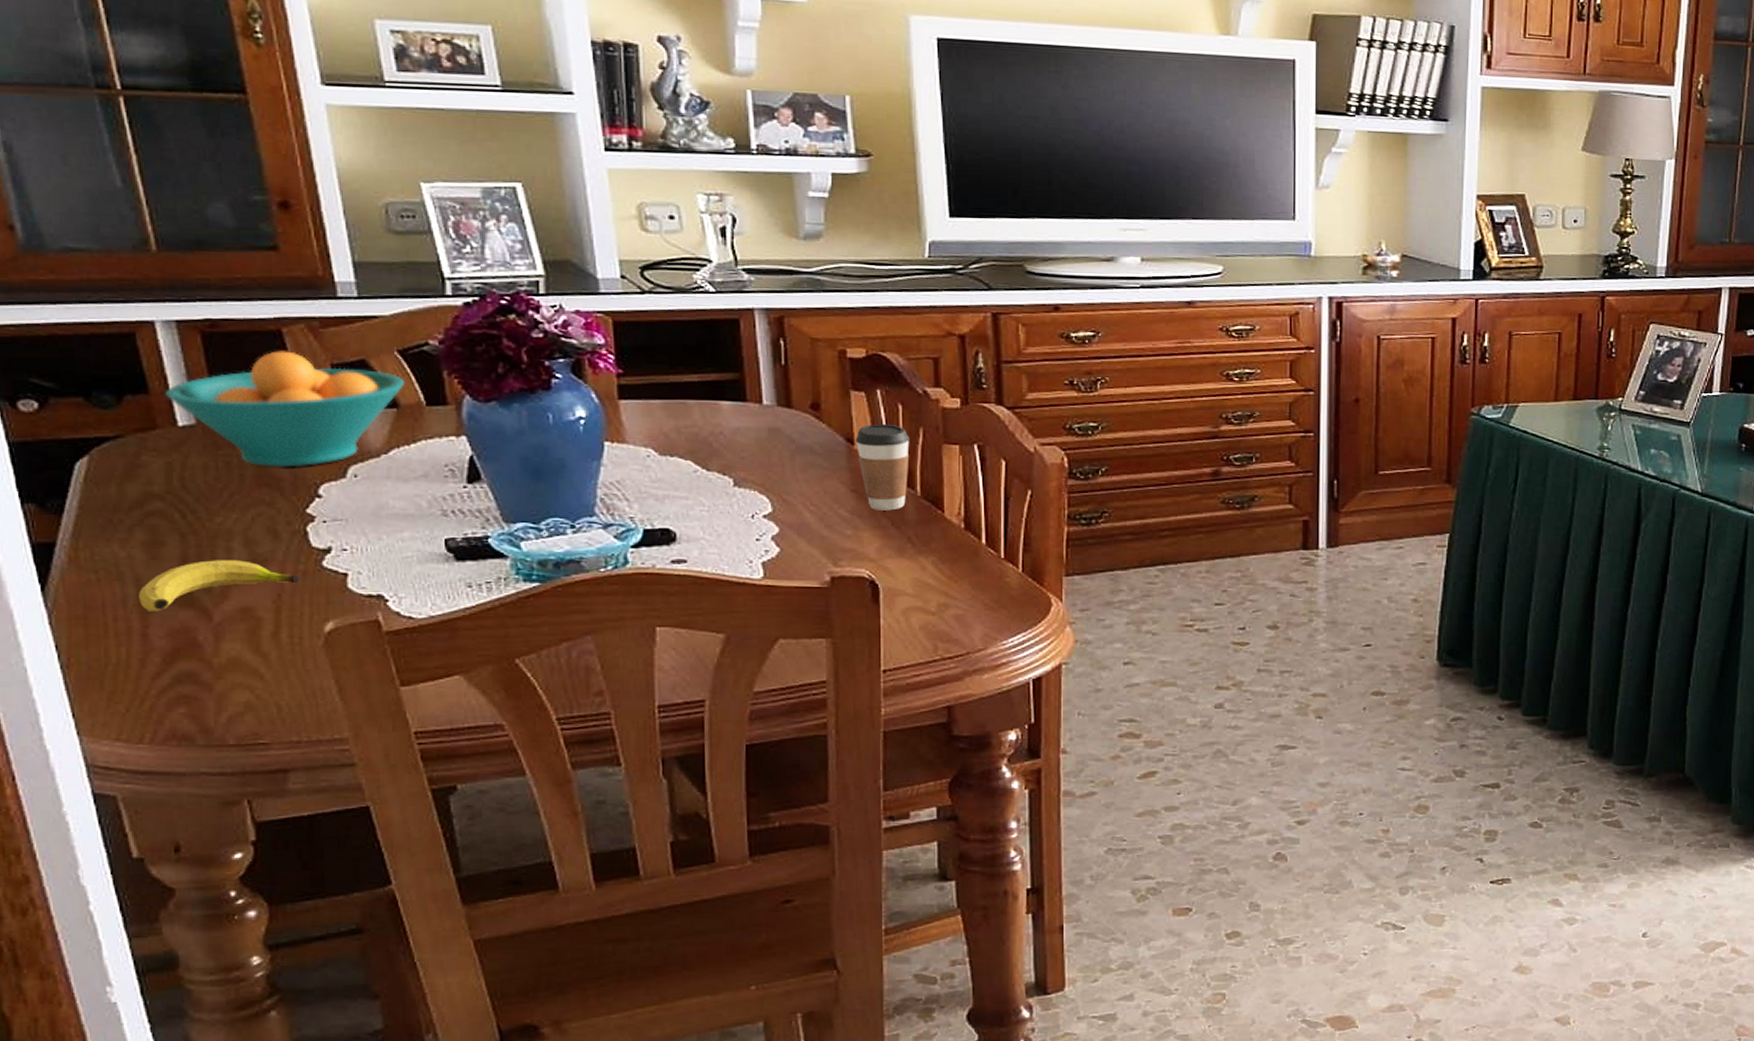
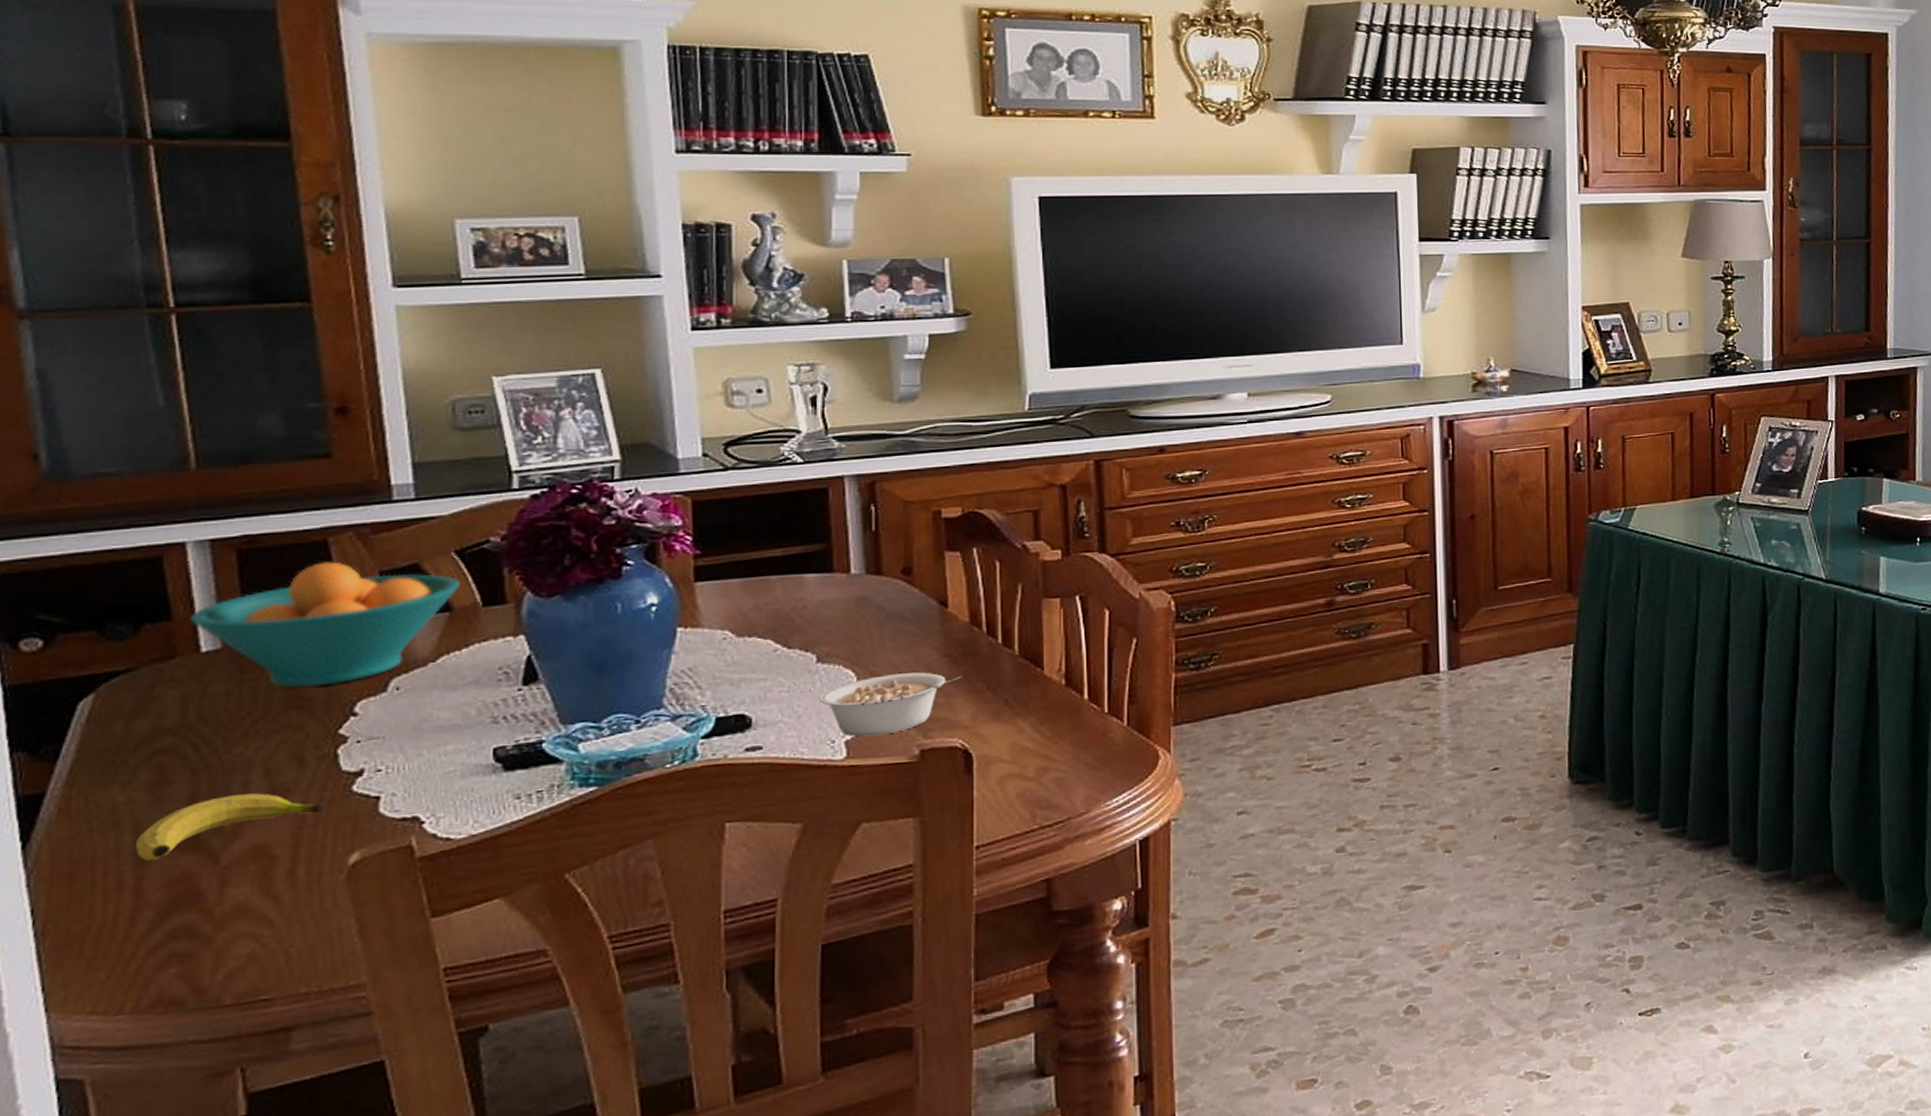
legume: none [737,504,869,560] -> present [819,672,962,737]
coffee cup: present [854,423,910,511] -> none [948,582,1007,675]

